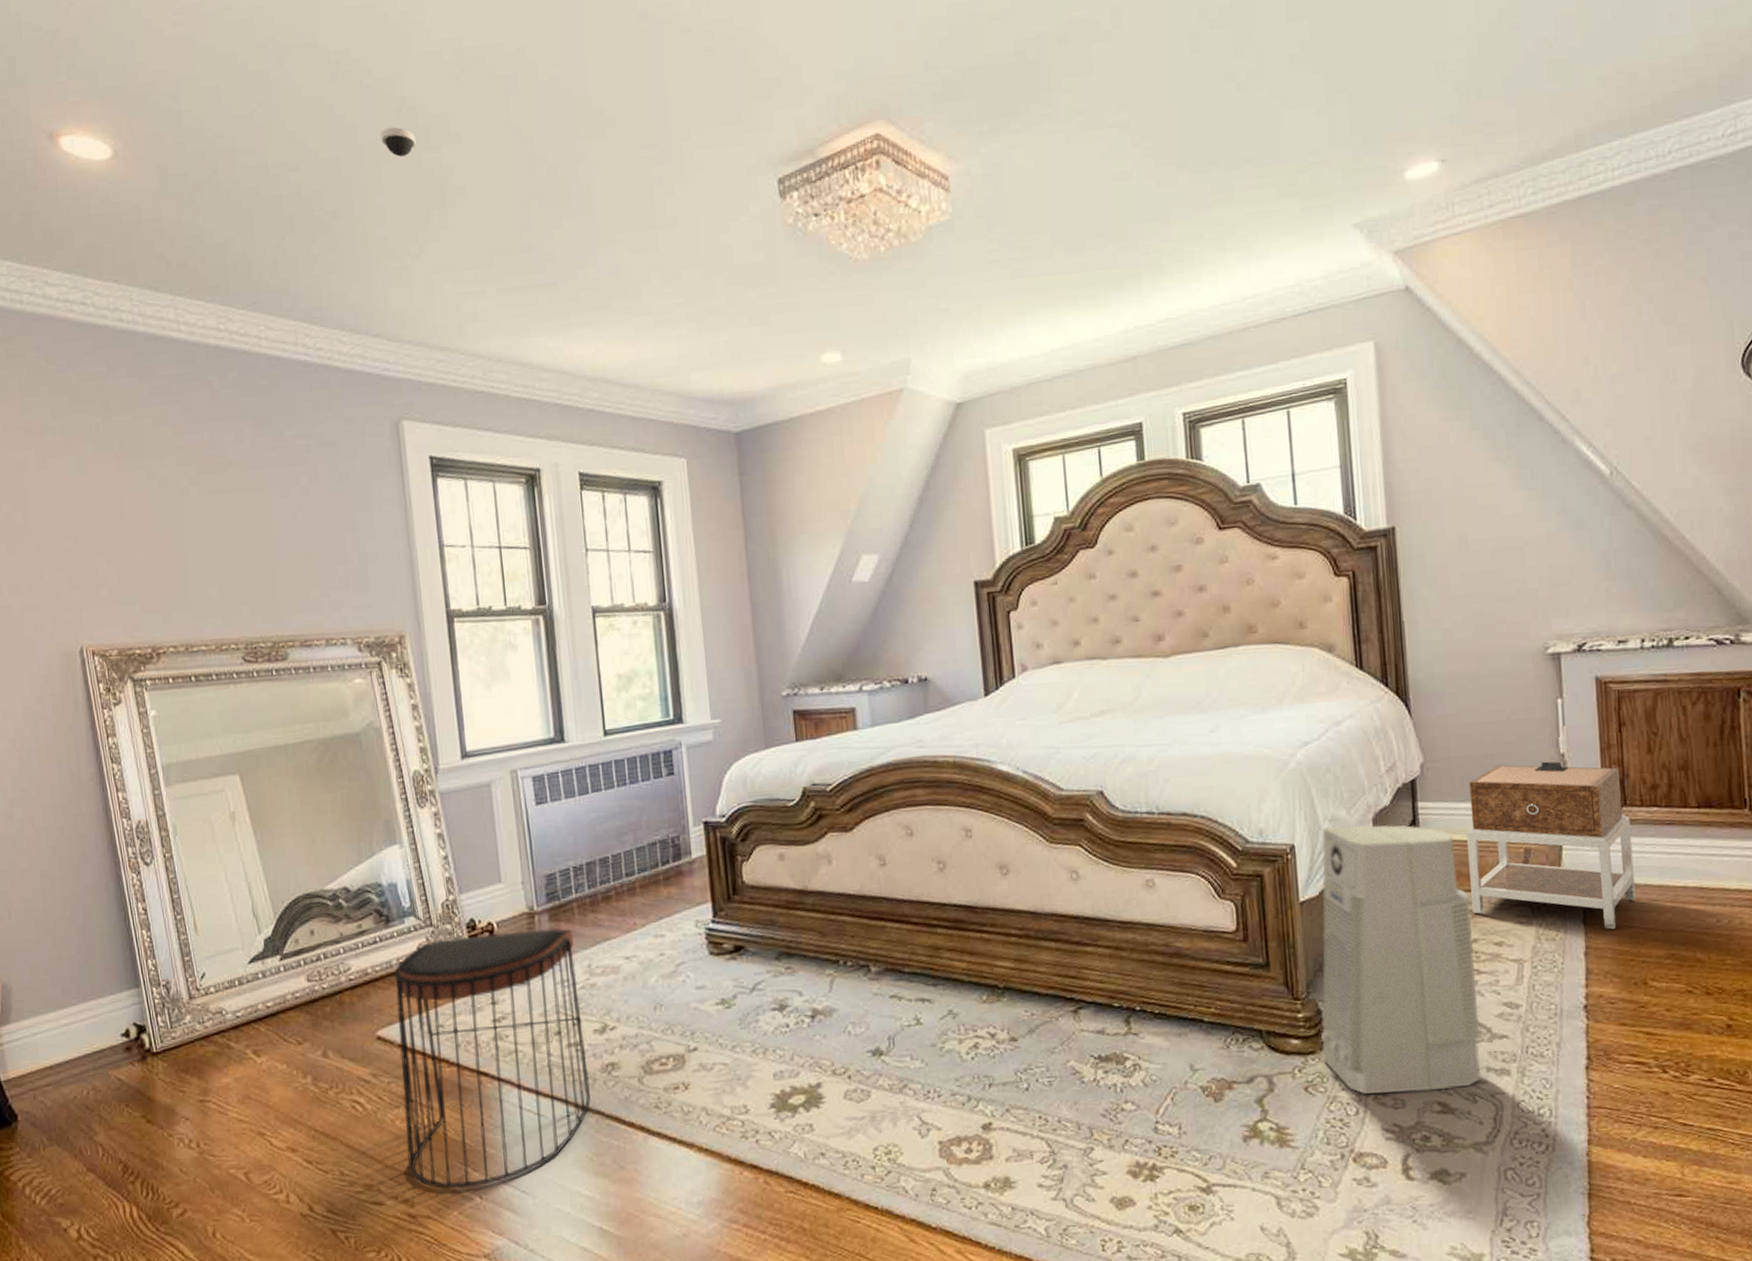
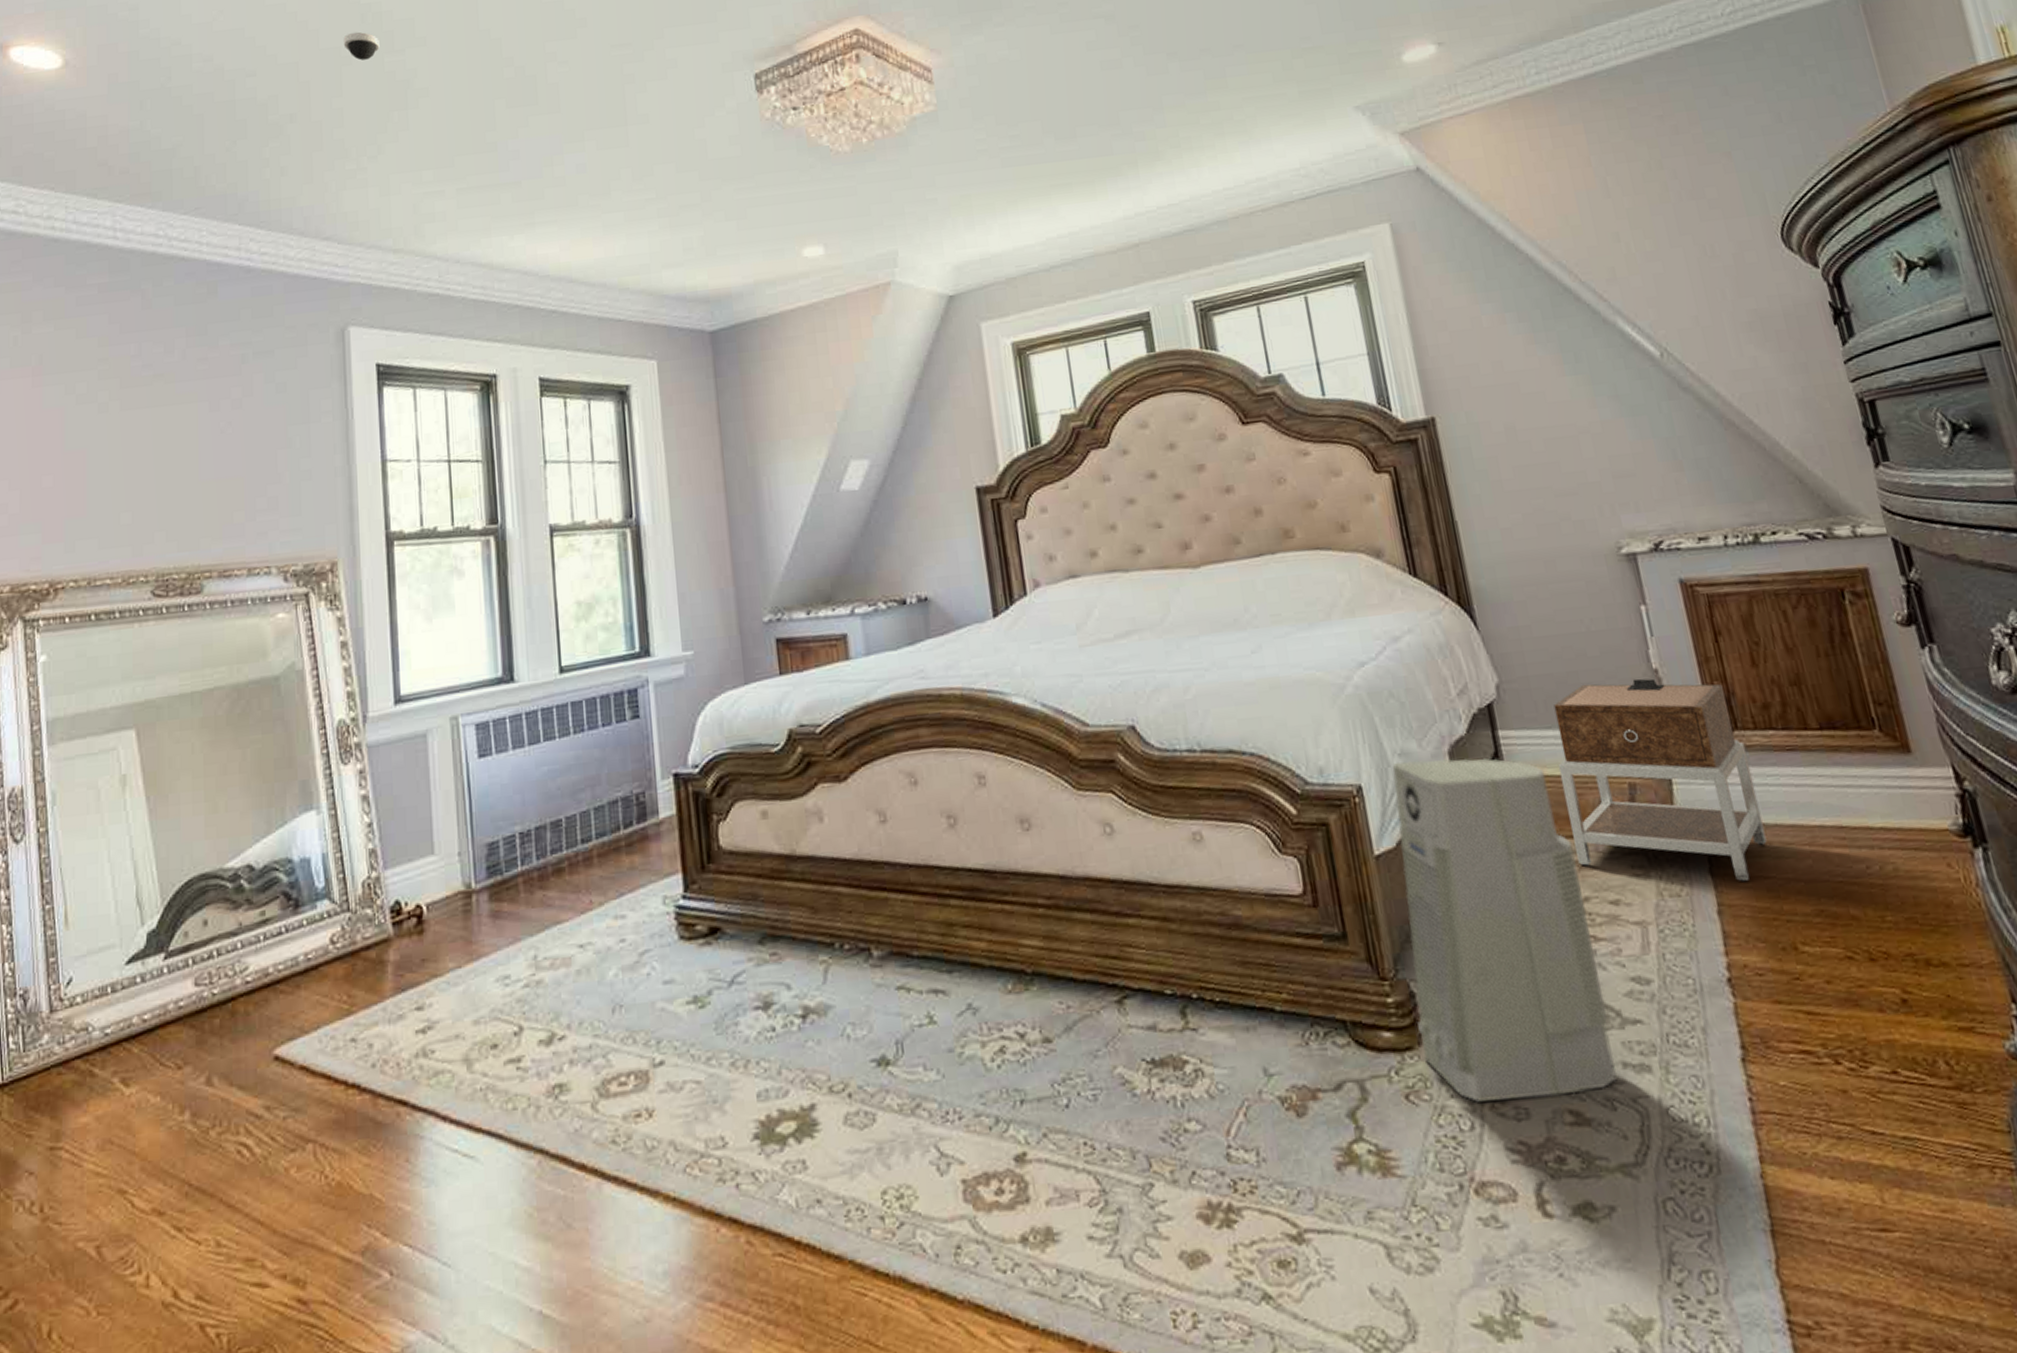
stool: present [393,929,592,1189] -> none [299,911,534,1262]

